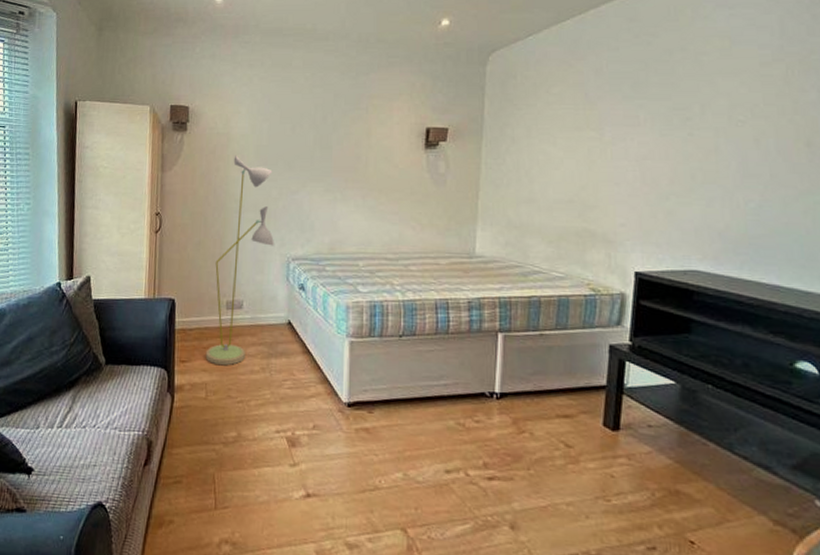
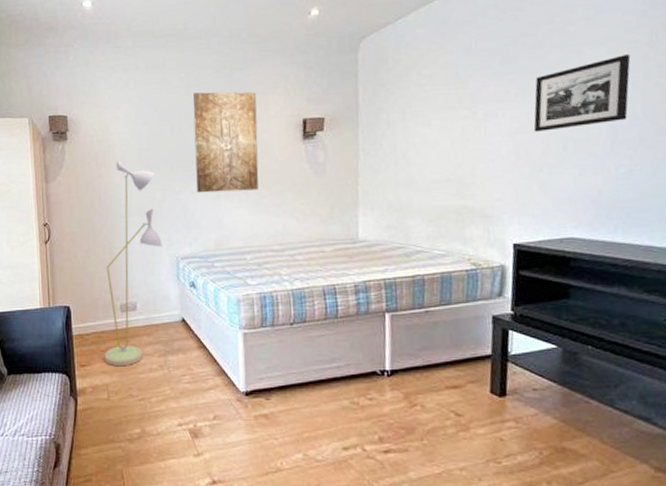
wall art: none [314,93,381,196] -> present [193,92,259,193]
picture frame: none [661,88,765,159] -> present [533,55,631,132]

